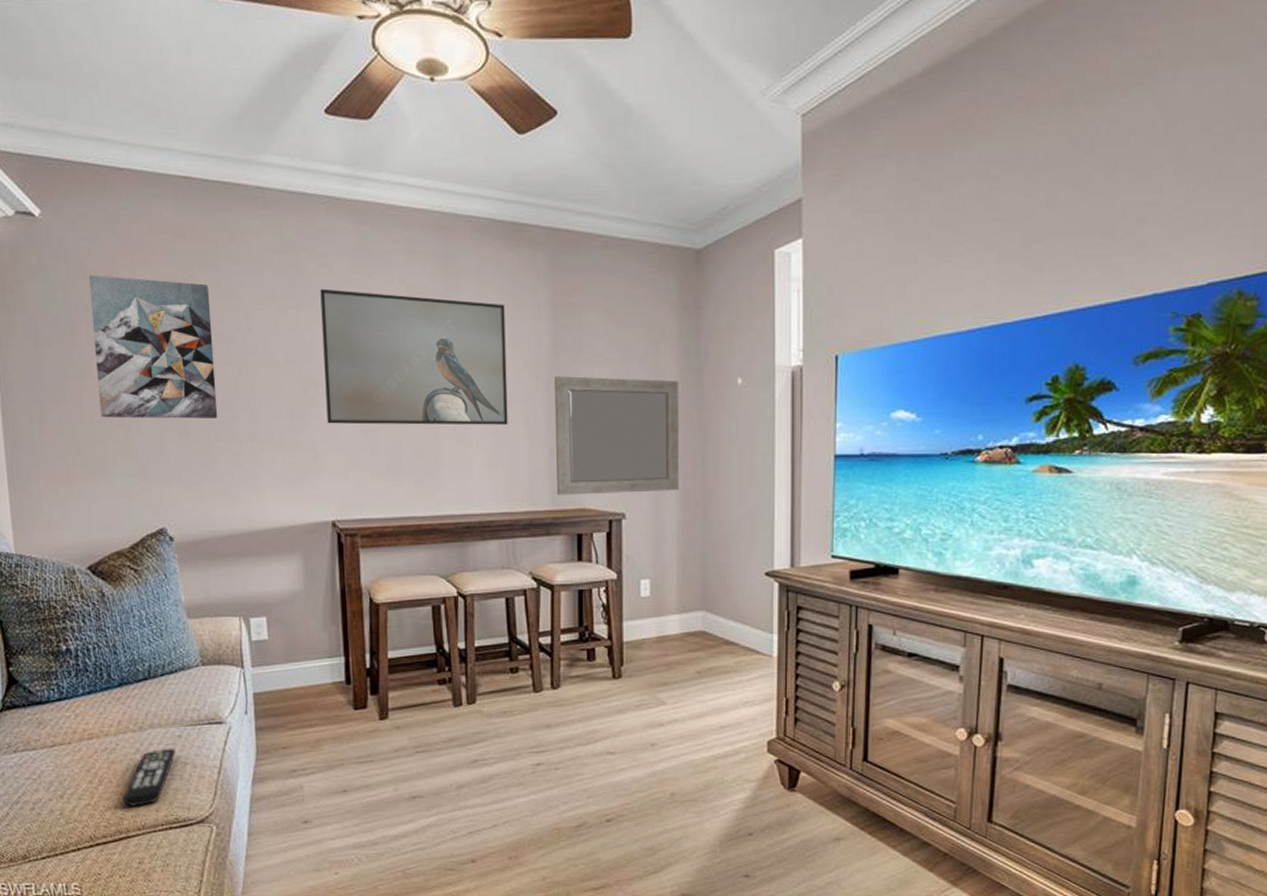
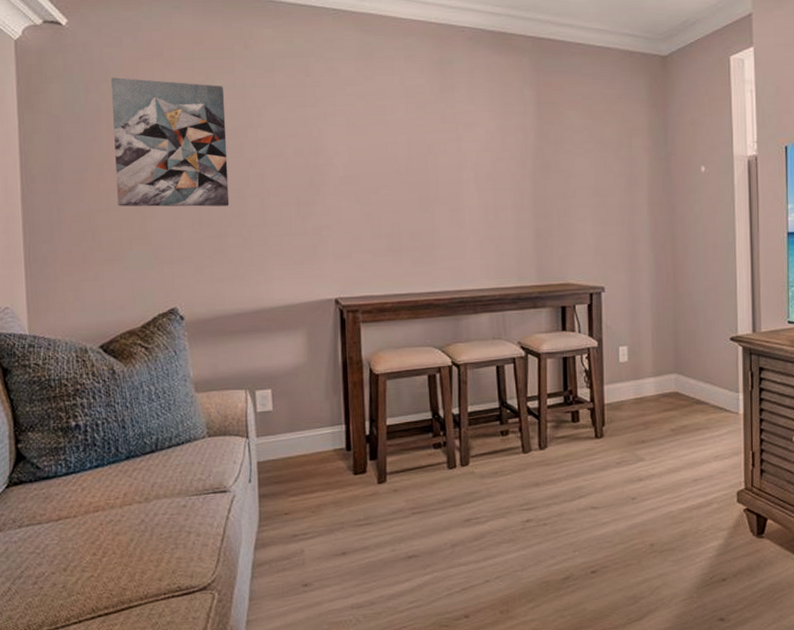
remote control: present [123,748,176,807] -> none [126,518,180,577]
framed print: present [320,288,508,425] -> none [327,89,498,210]
home mirror: present [554,376,680,496] -> none [539,166,652,272]

